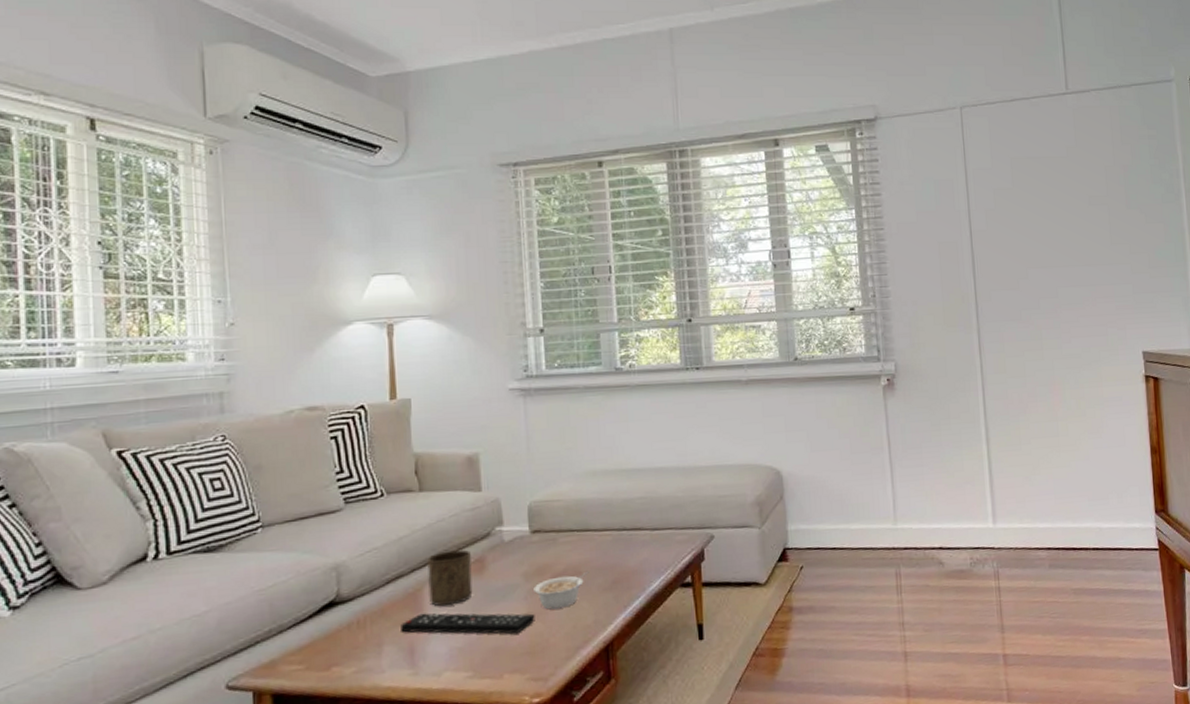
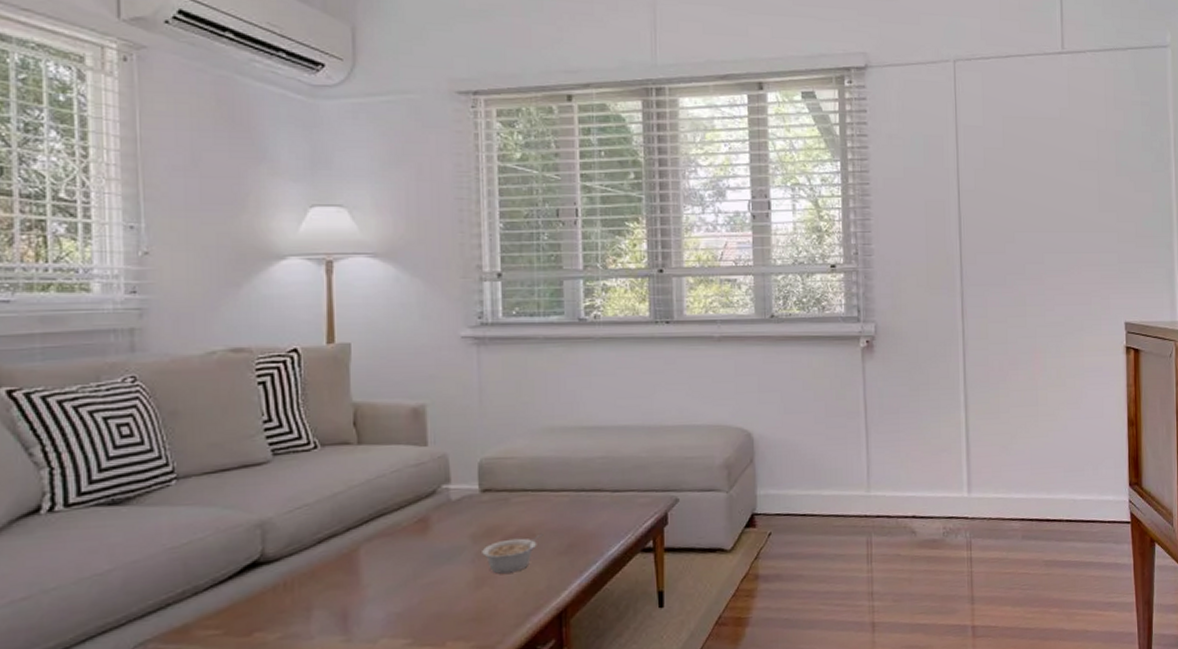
remote control: present [401,613,535,634] -> none [333,575,483,599]
cup: present [427,549,473,606] -> none [365,508,415,568]

